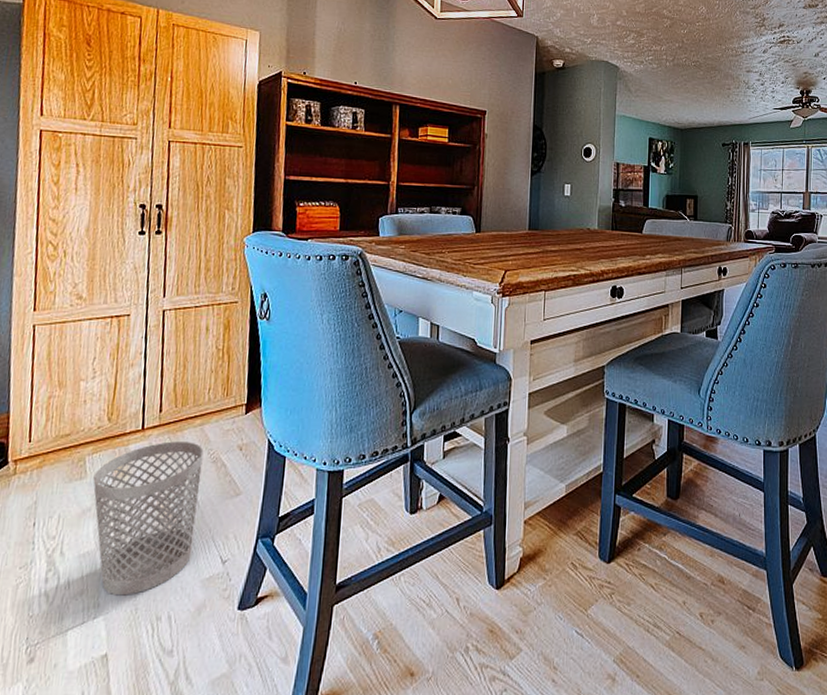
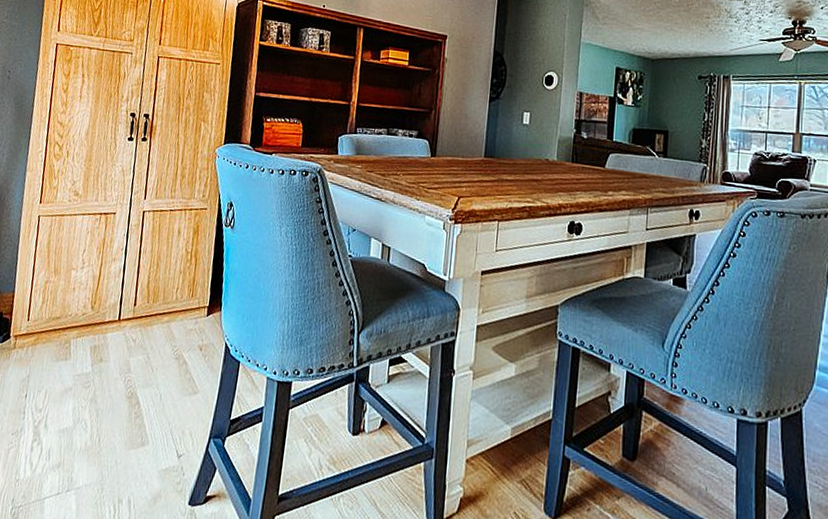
wastebasket: present [93,441,204,596] -> none [75,334,169,475]

